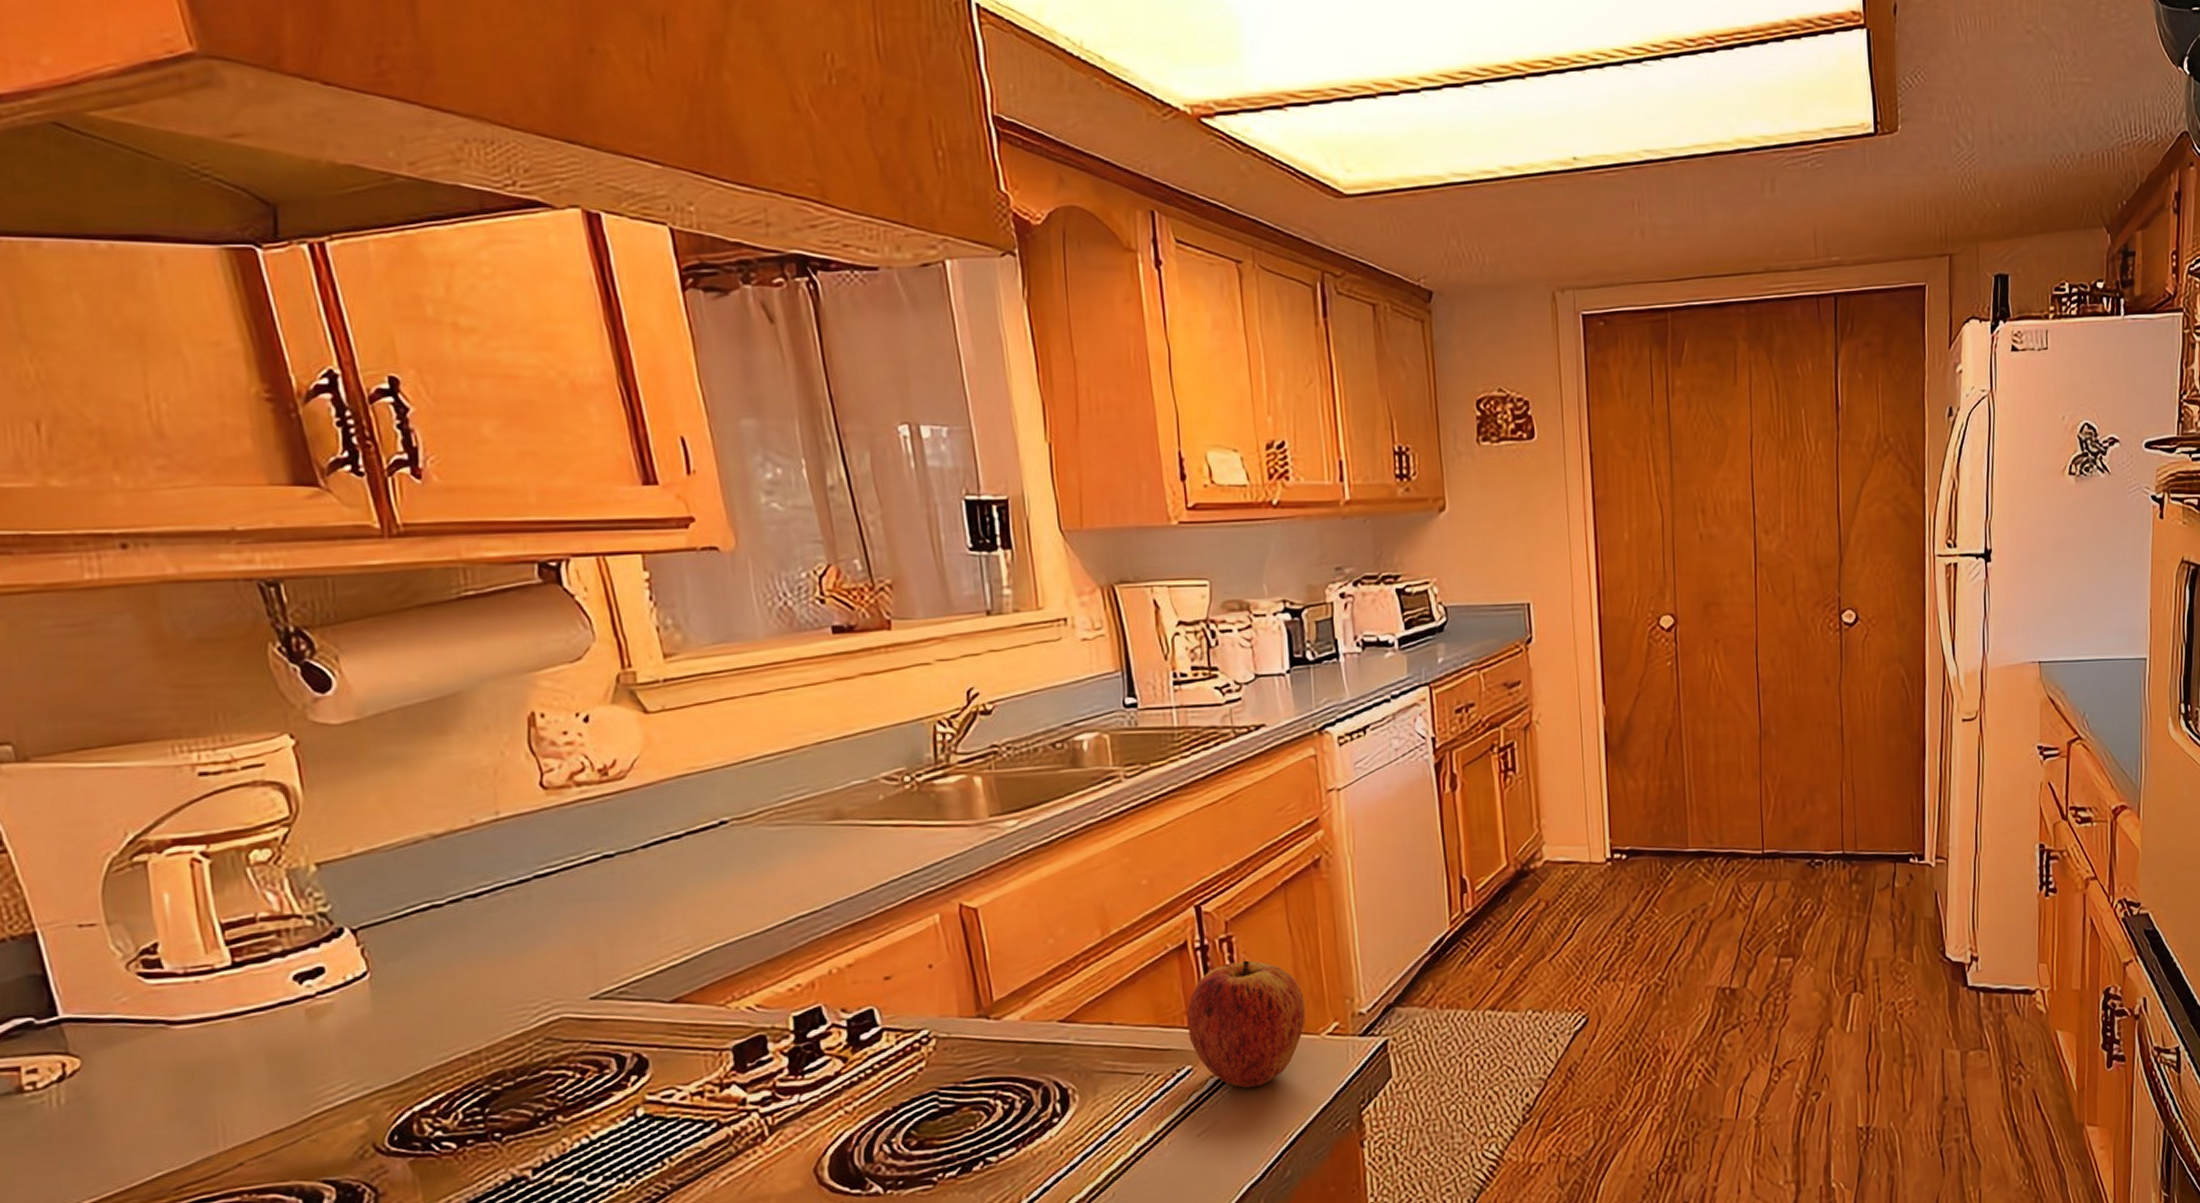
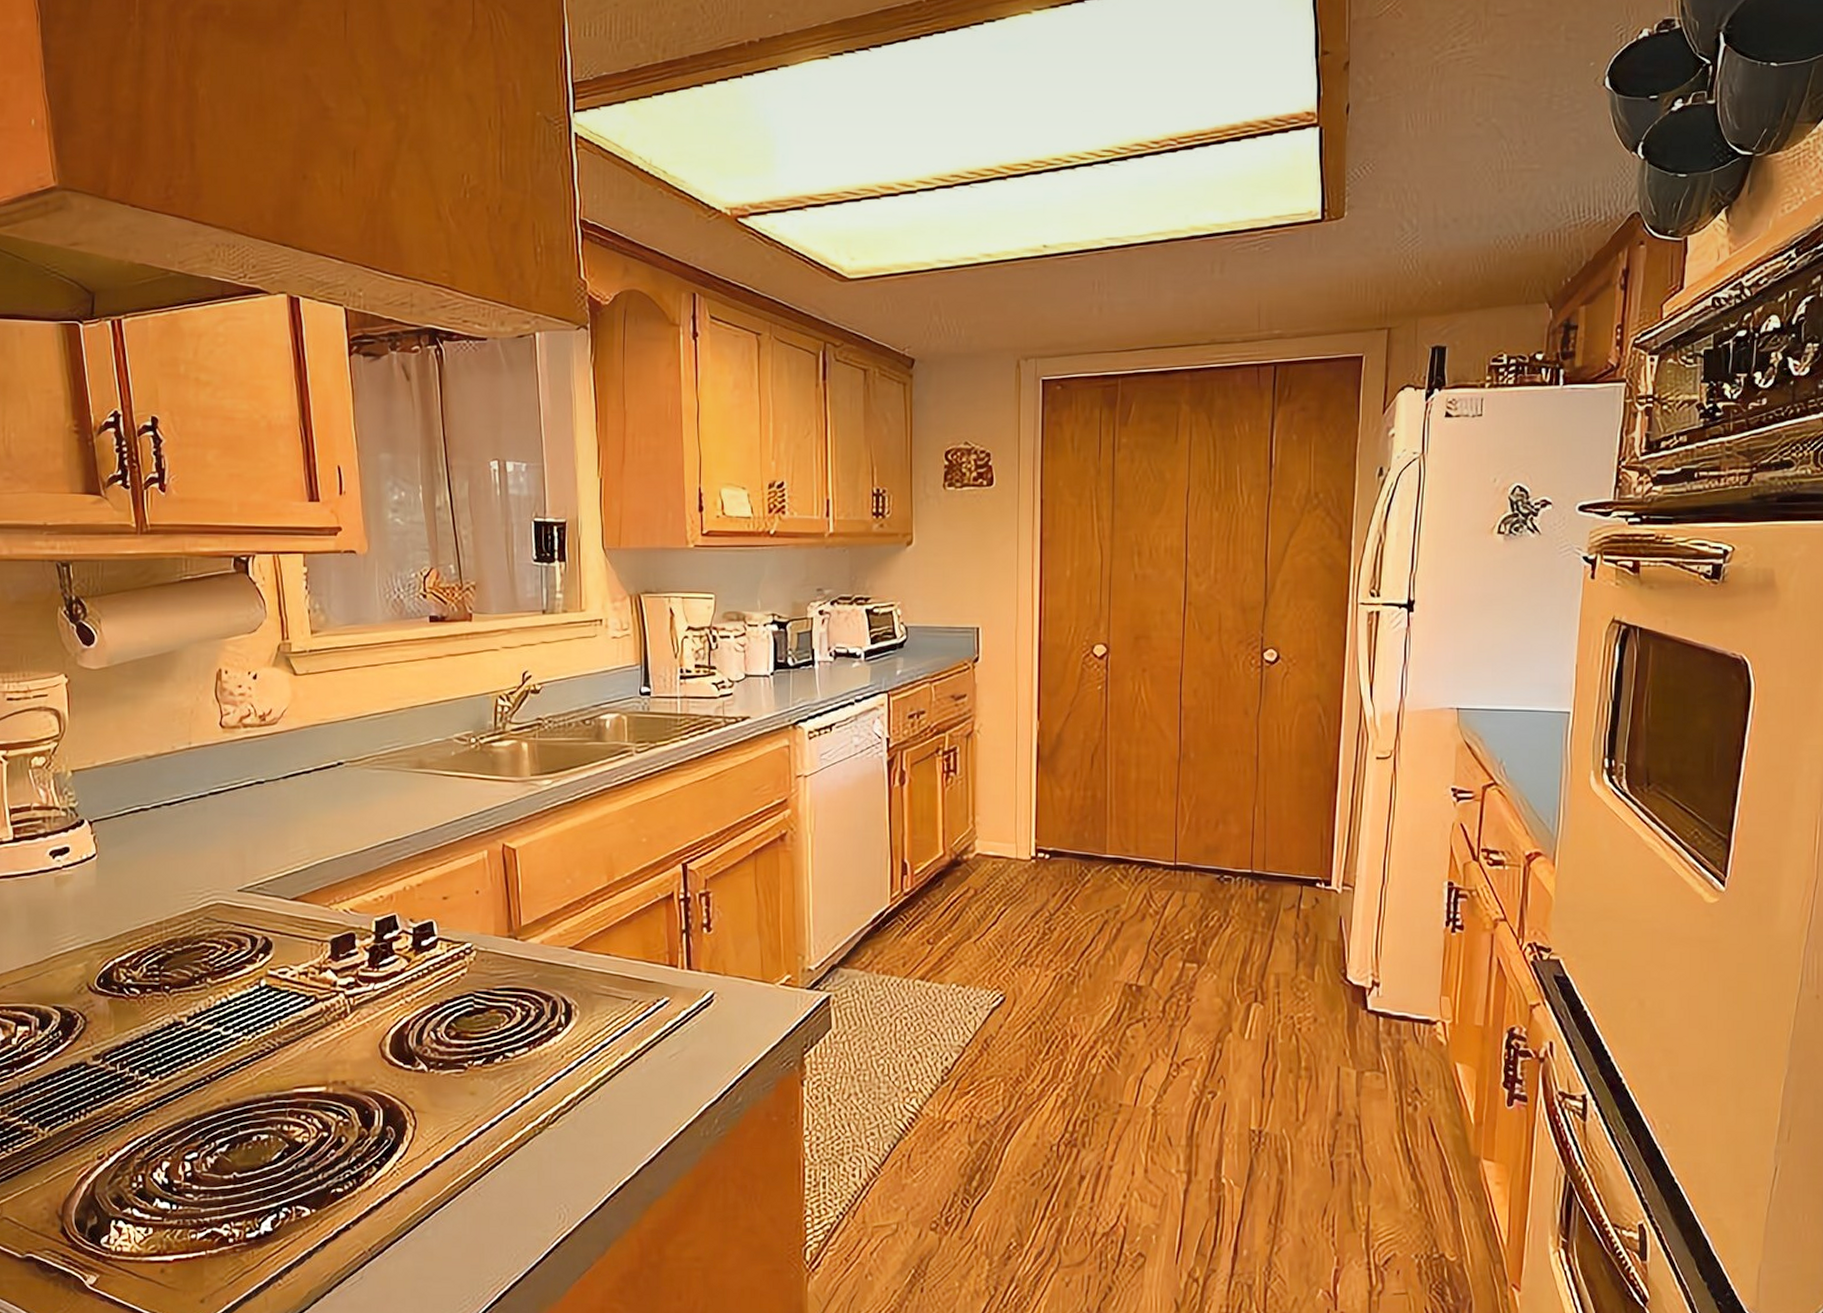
apple: present [1187,960,1305,1088] -> none [669,914,764,1022]

